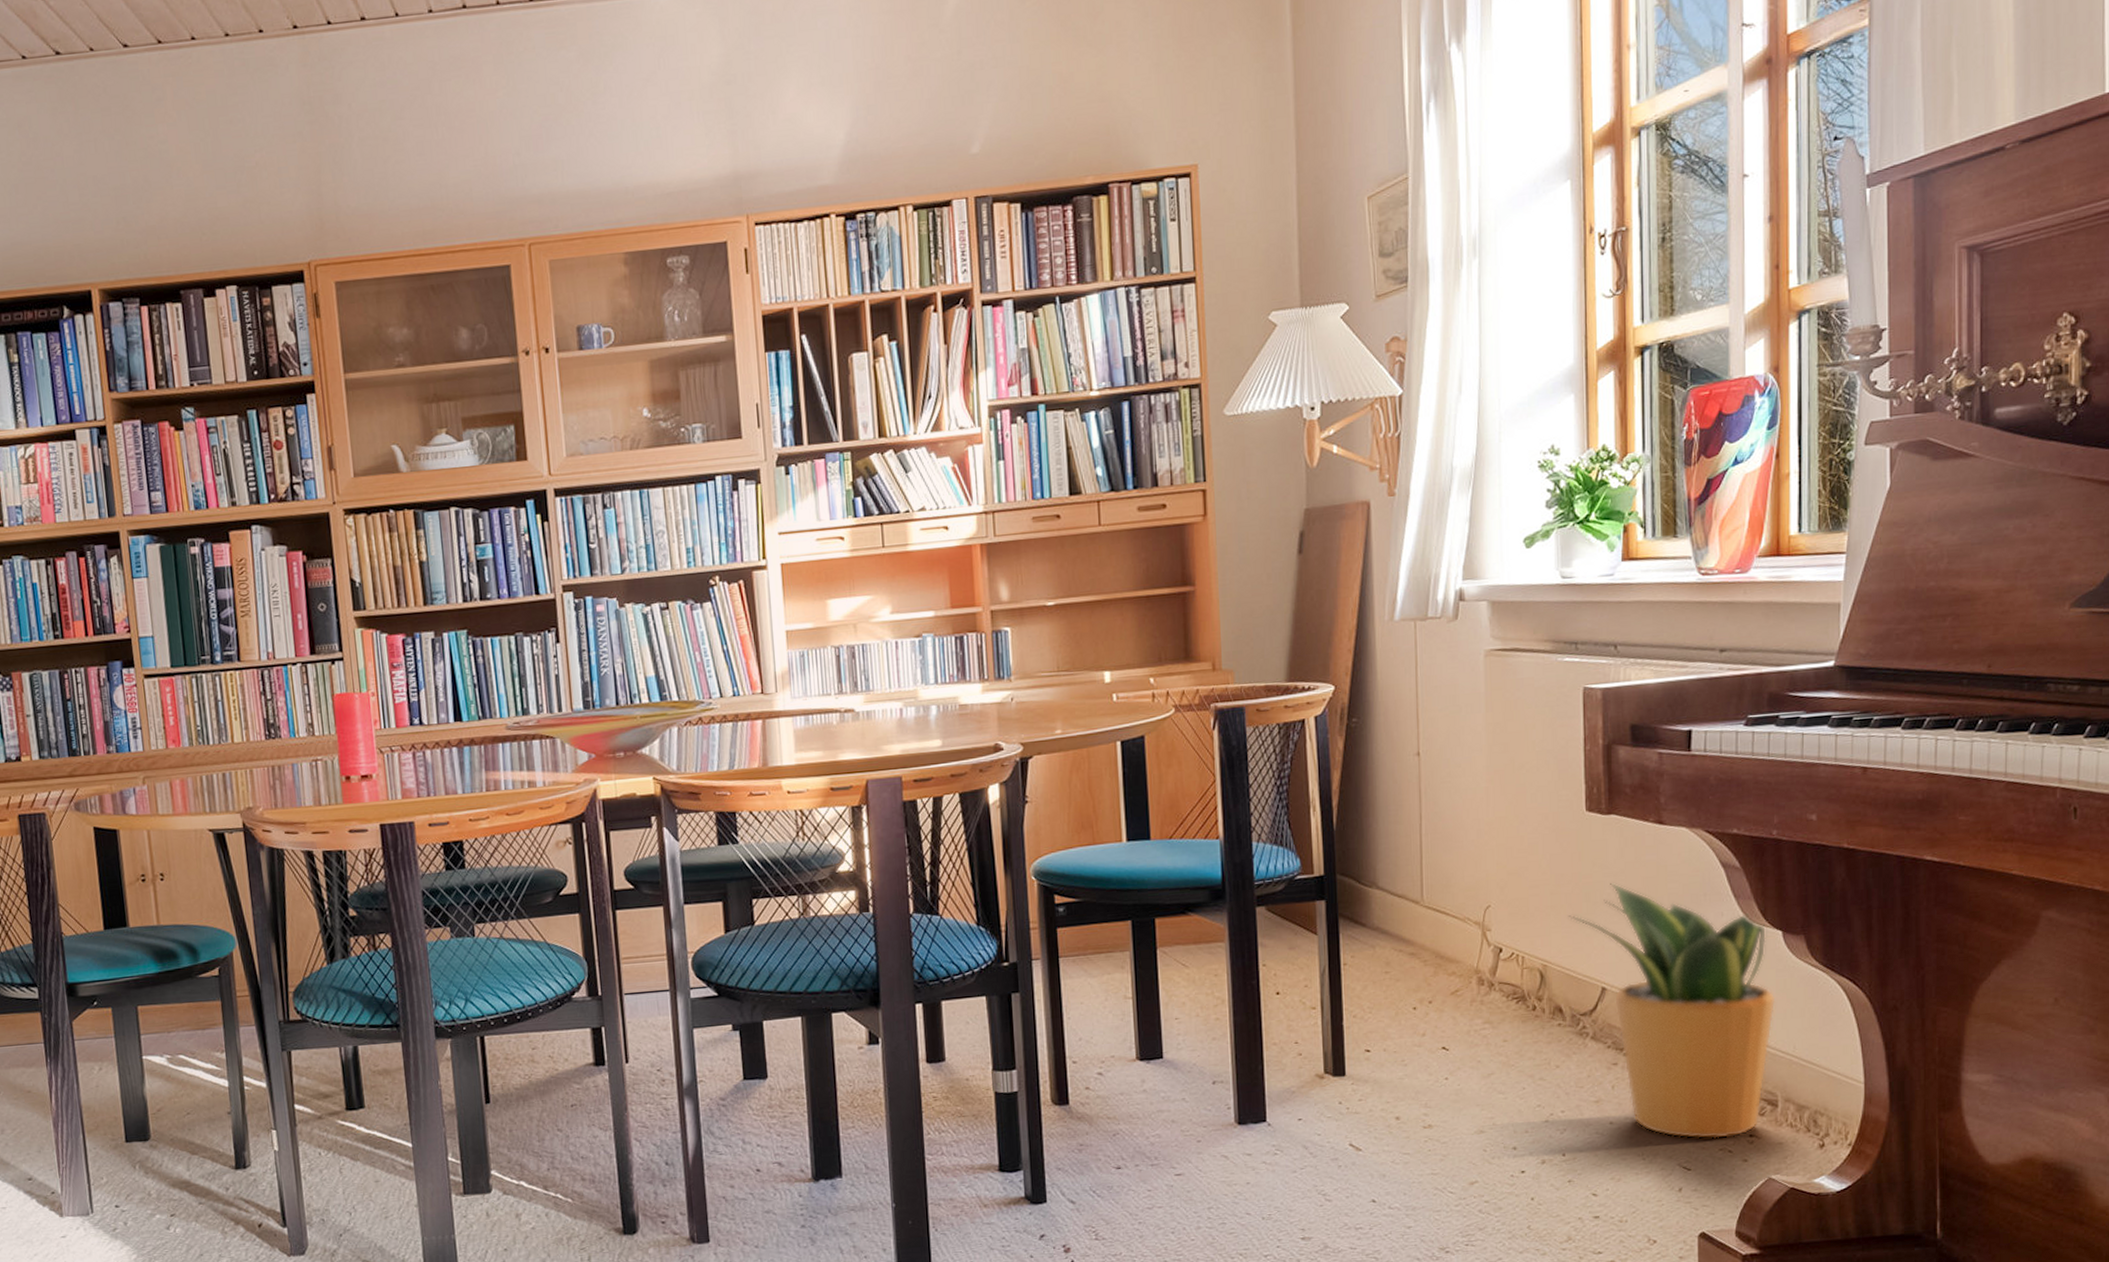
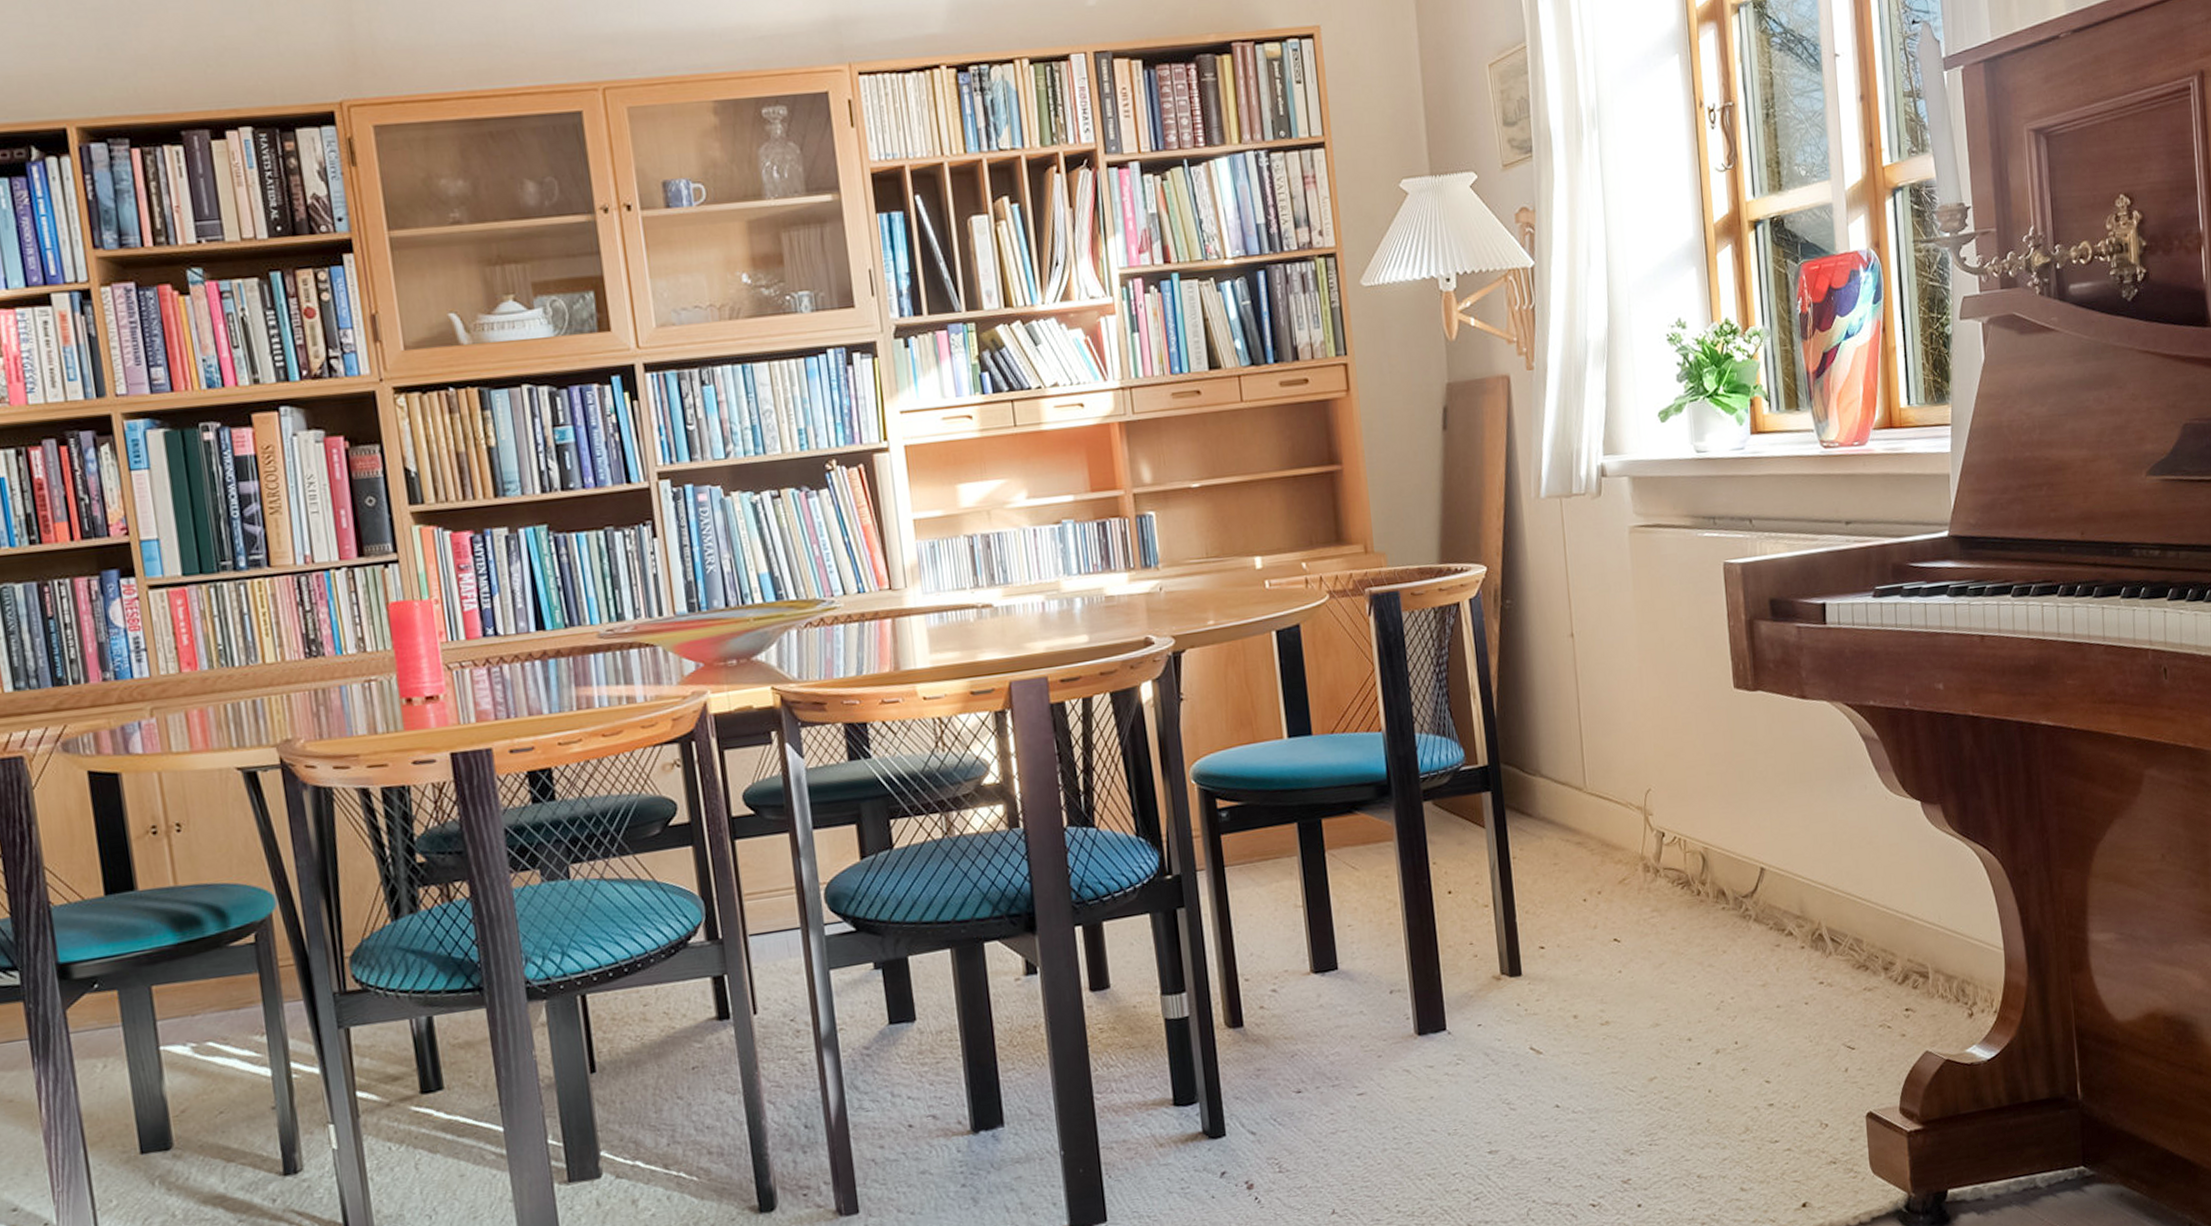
potted plant: present [1568,882,1776,1139] -> none [1724,760,1920,1017]

